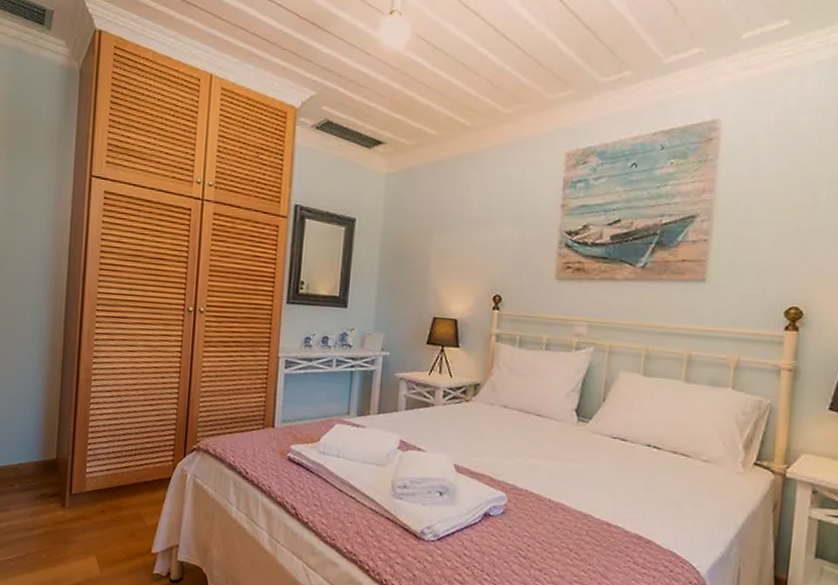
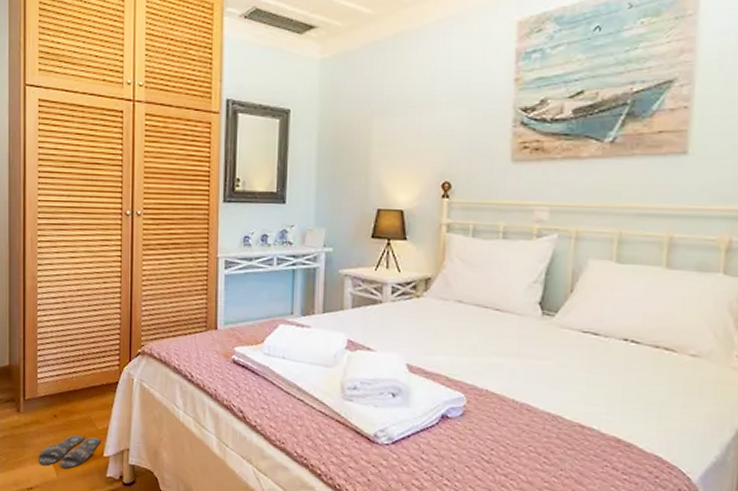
slippers: none [82,530,150,566] -> present [39,434,101,469]

